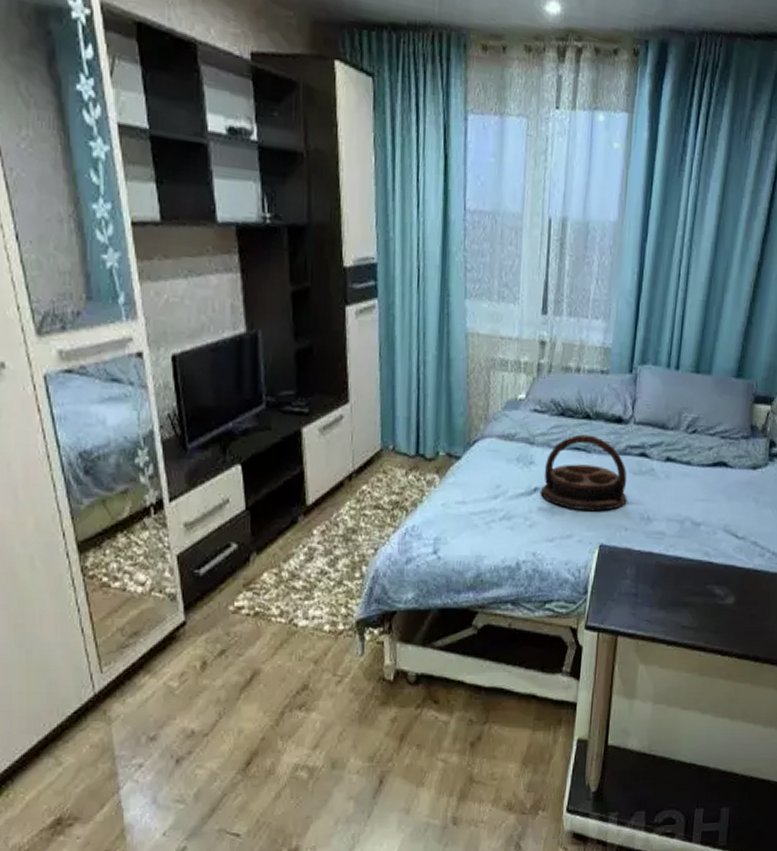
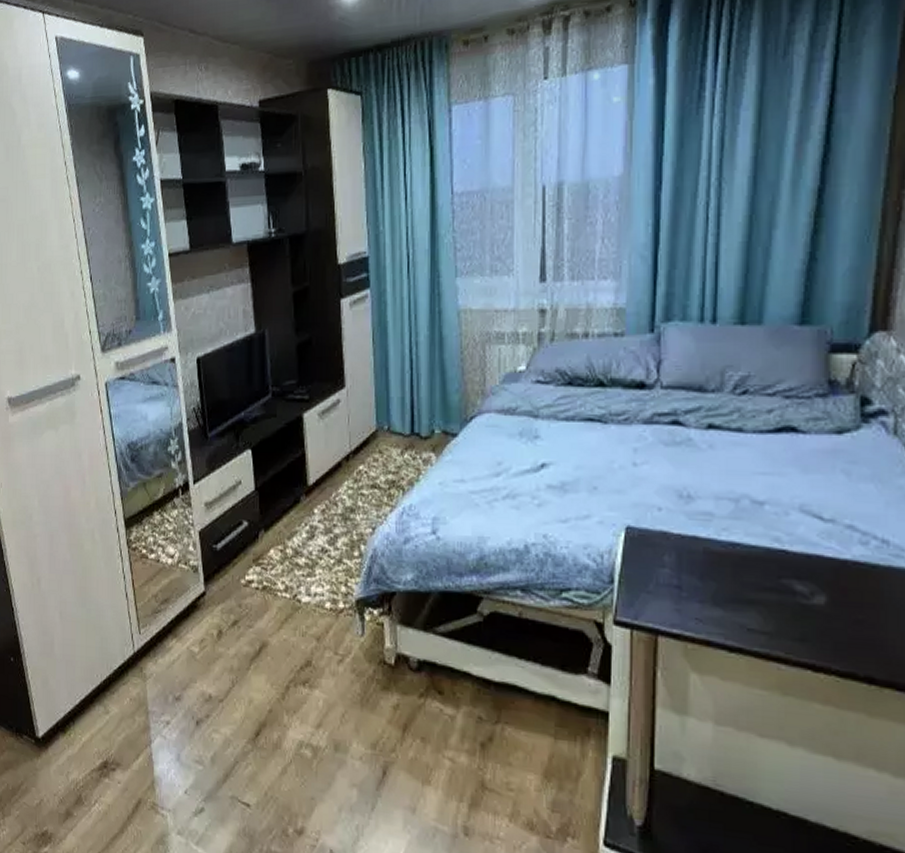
serving tray: present [540,434,627,512] -> none [548,404,658,489]

